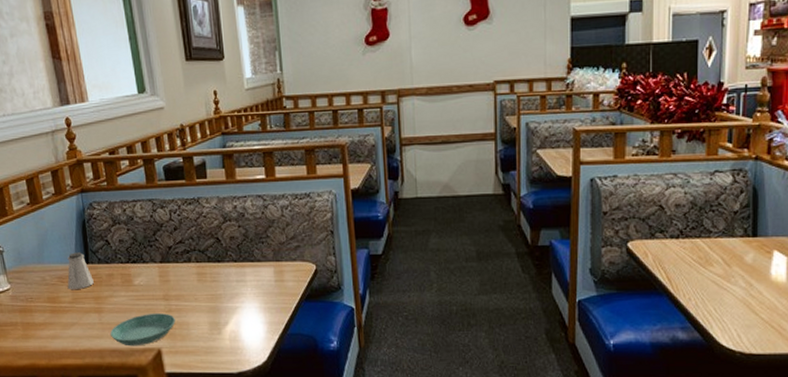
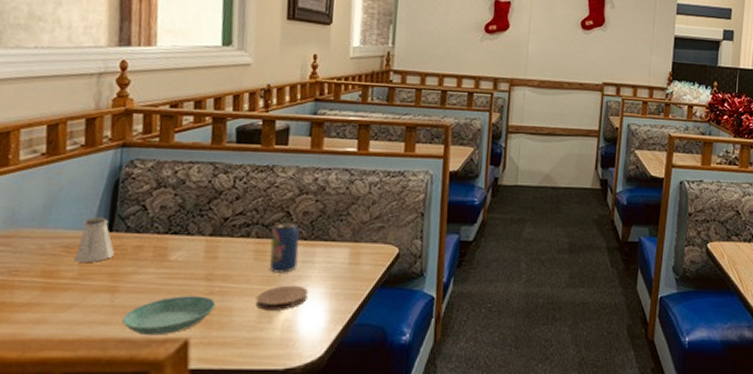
coaster: none [205,301,246,324] -> present [255,285,308,310]
beverage can: none [207,246,233,292] -> present [270,221,299,273]

